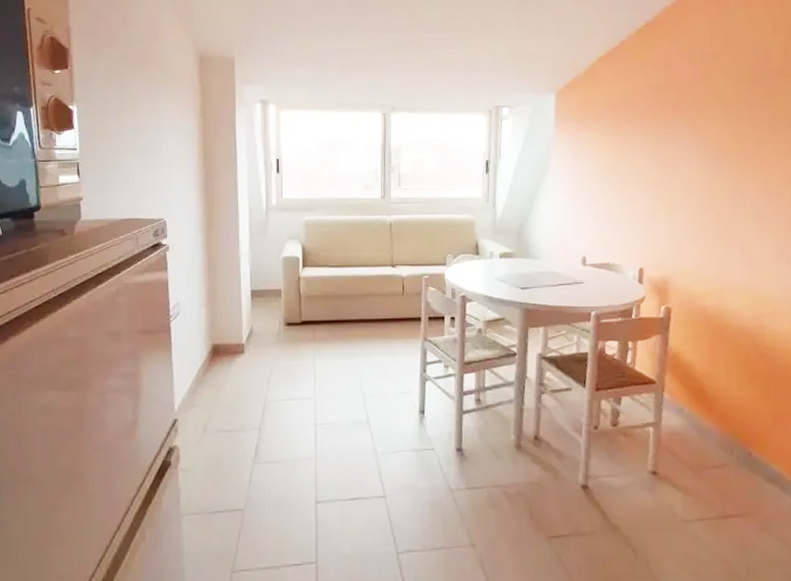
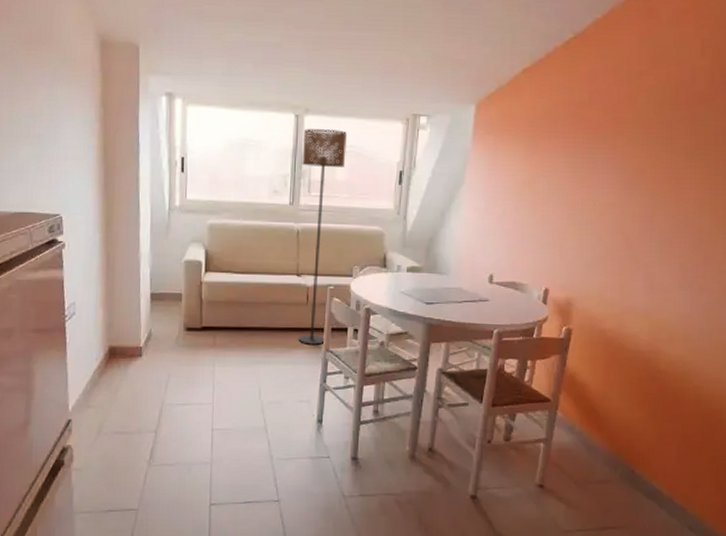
floor lamp: none [391,125,434,335] -> present [298,129,348,345]

